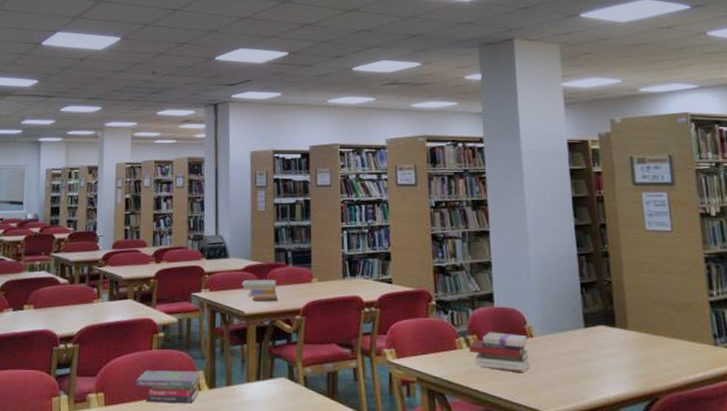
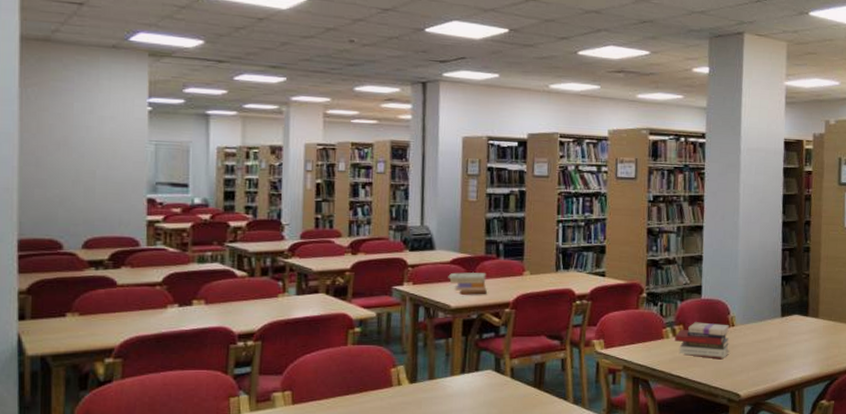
books: present [136,370,200,404] -> none [328,366,400,399]

